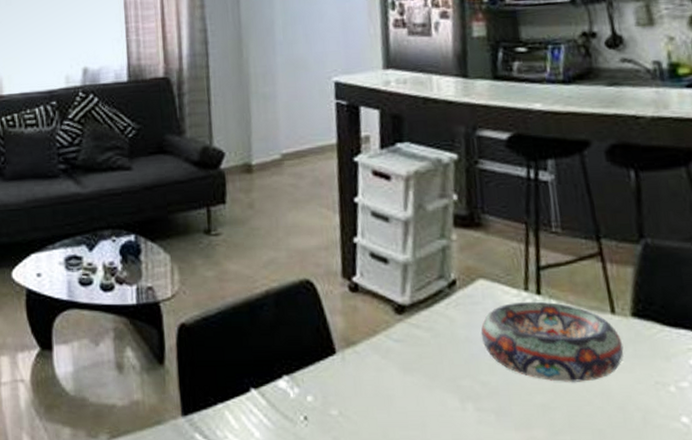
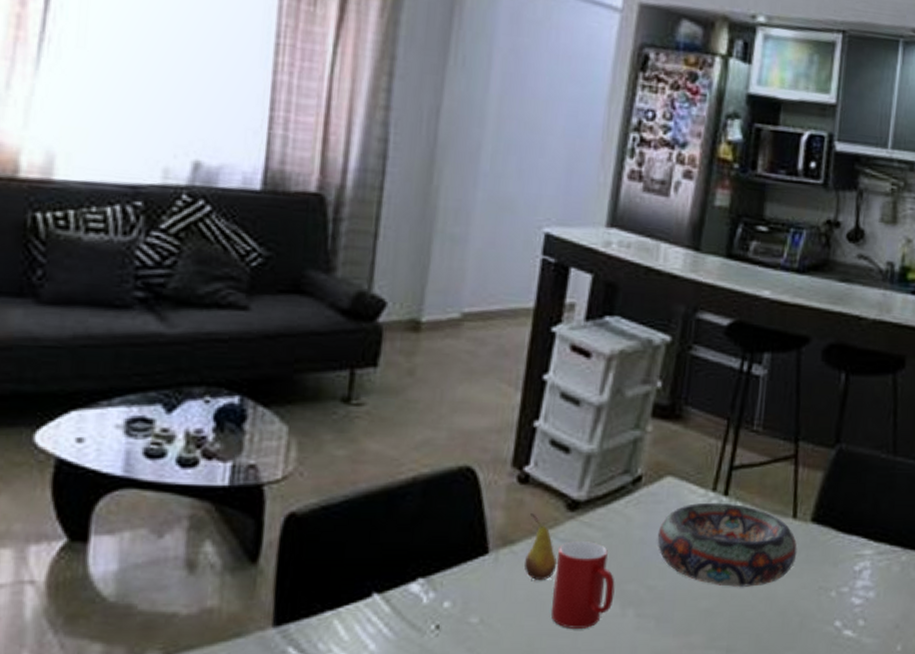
fruit: none [365,318,396,377] -> present [524,513,558,580]
cup: none [394,341,452,421] -> present [550,541,615,629]

